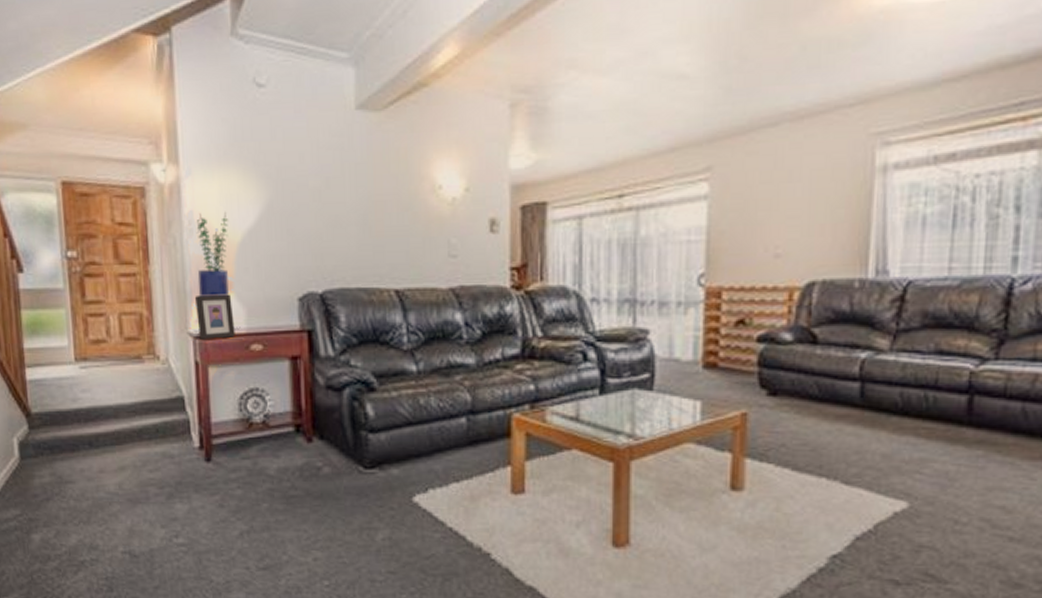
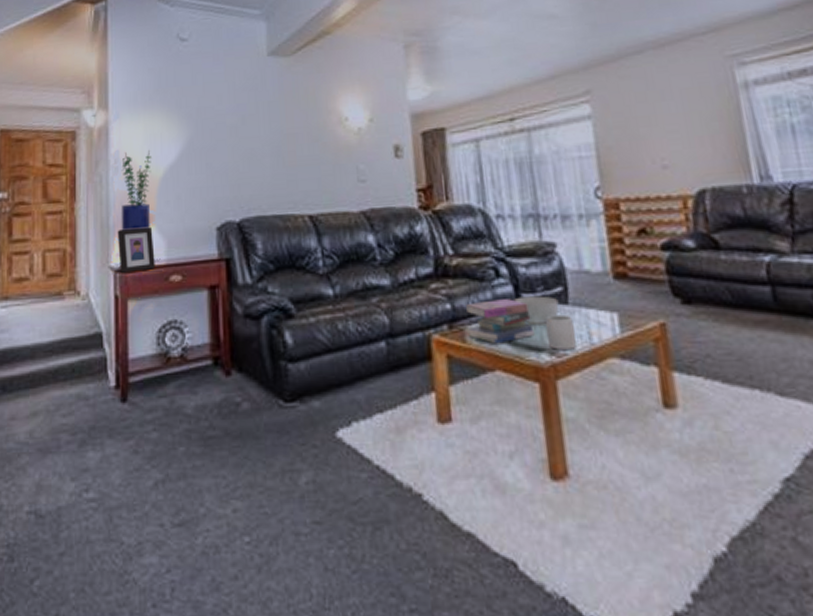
books: none [548,383,615,425] -> present [466,299,535,344]
bowl: none [599,381,644,408] -> present [514,295,559,324]
mug: none [627,400,655,435] -> present [545,314,576,351]

